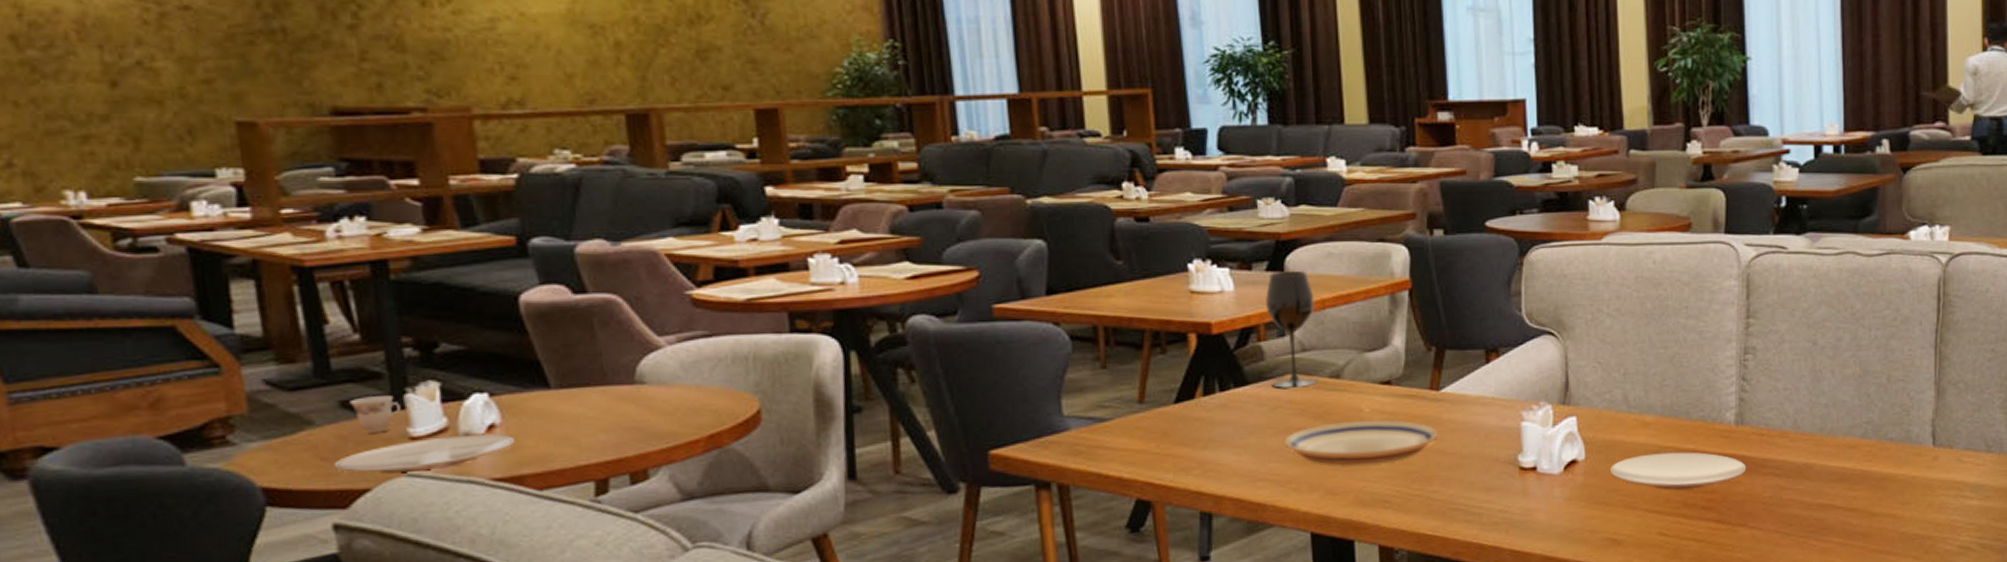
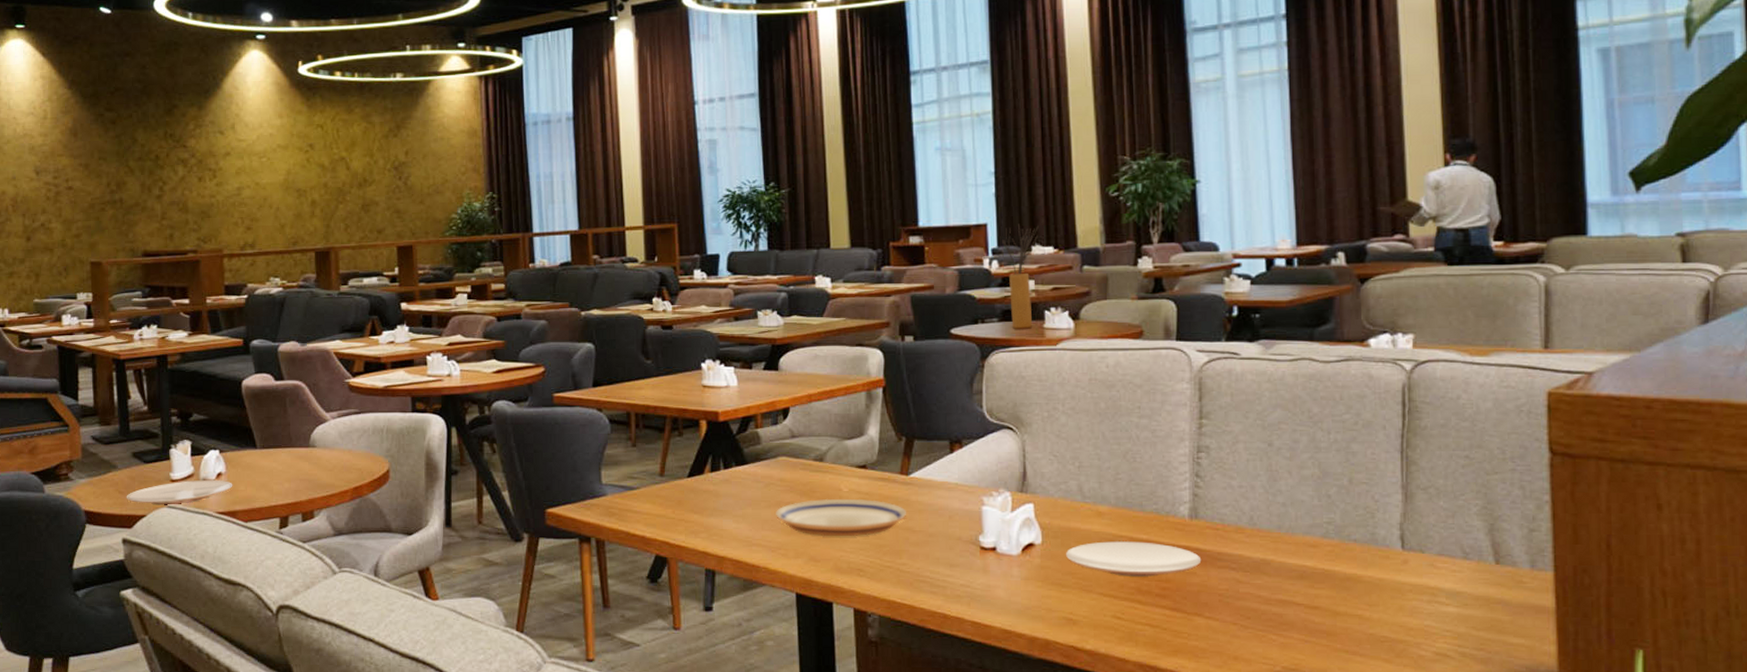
teacup: present [349,394,401,433] -> none [138,449,167,476]
wineglass: present [1264,270,1318,389] -> none [762,369,804,469]
vase: none [1542,100,1582,223] -> present [1002,223,1039,330]

